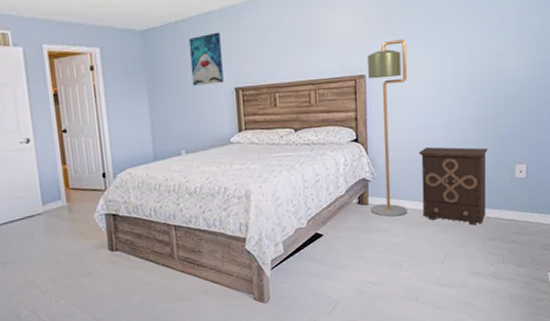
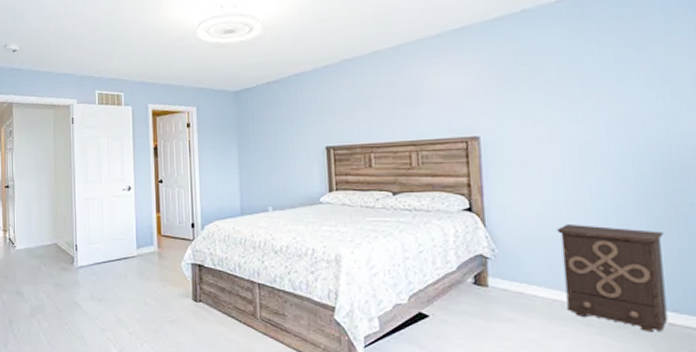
wall art: present [188,32,224,86] -> none [279,92,314,143]
floor lamp: present [367,39,408,217] -> none [480,97,544,306]

